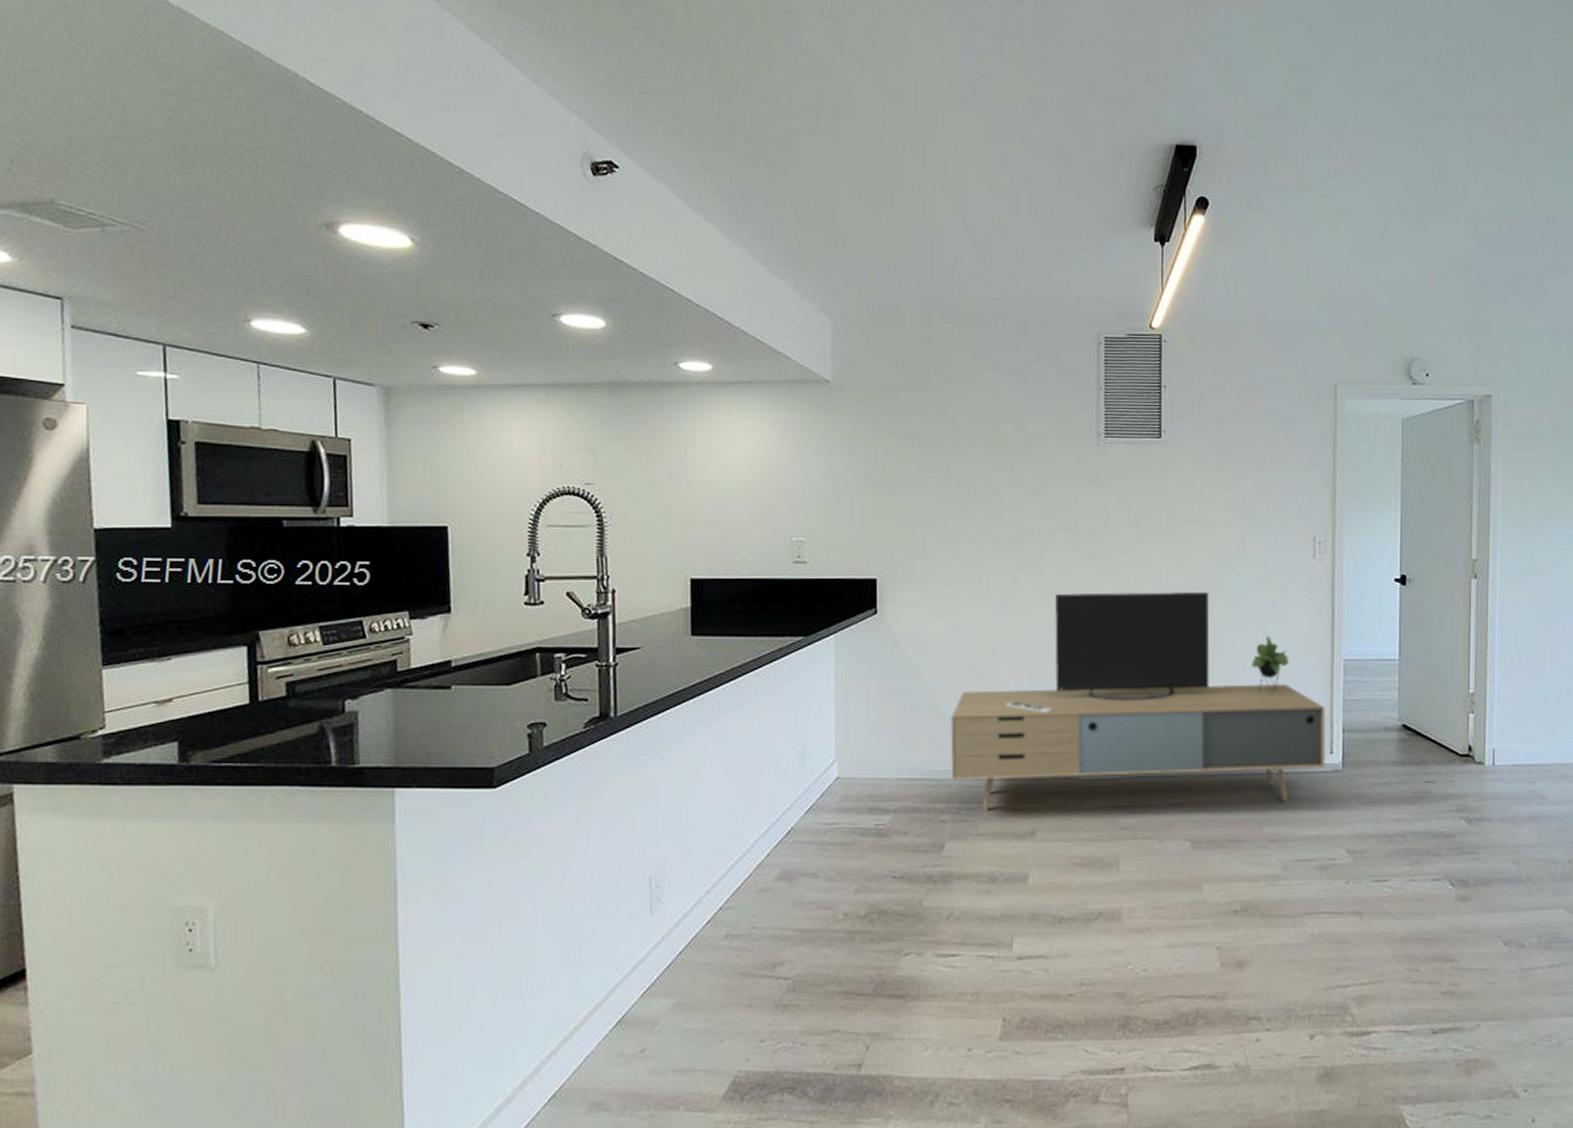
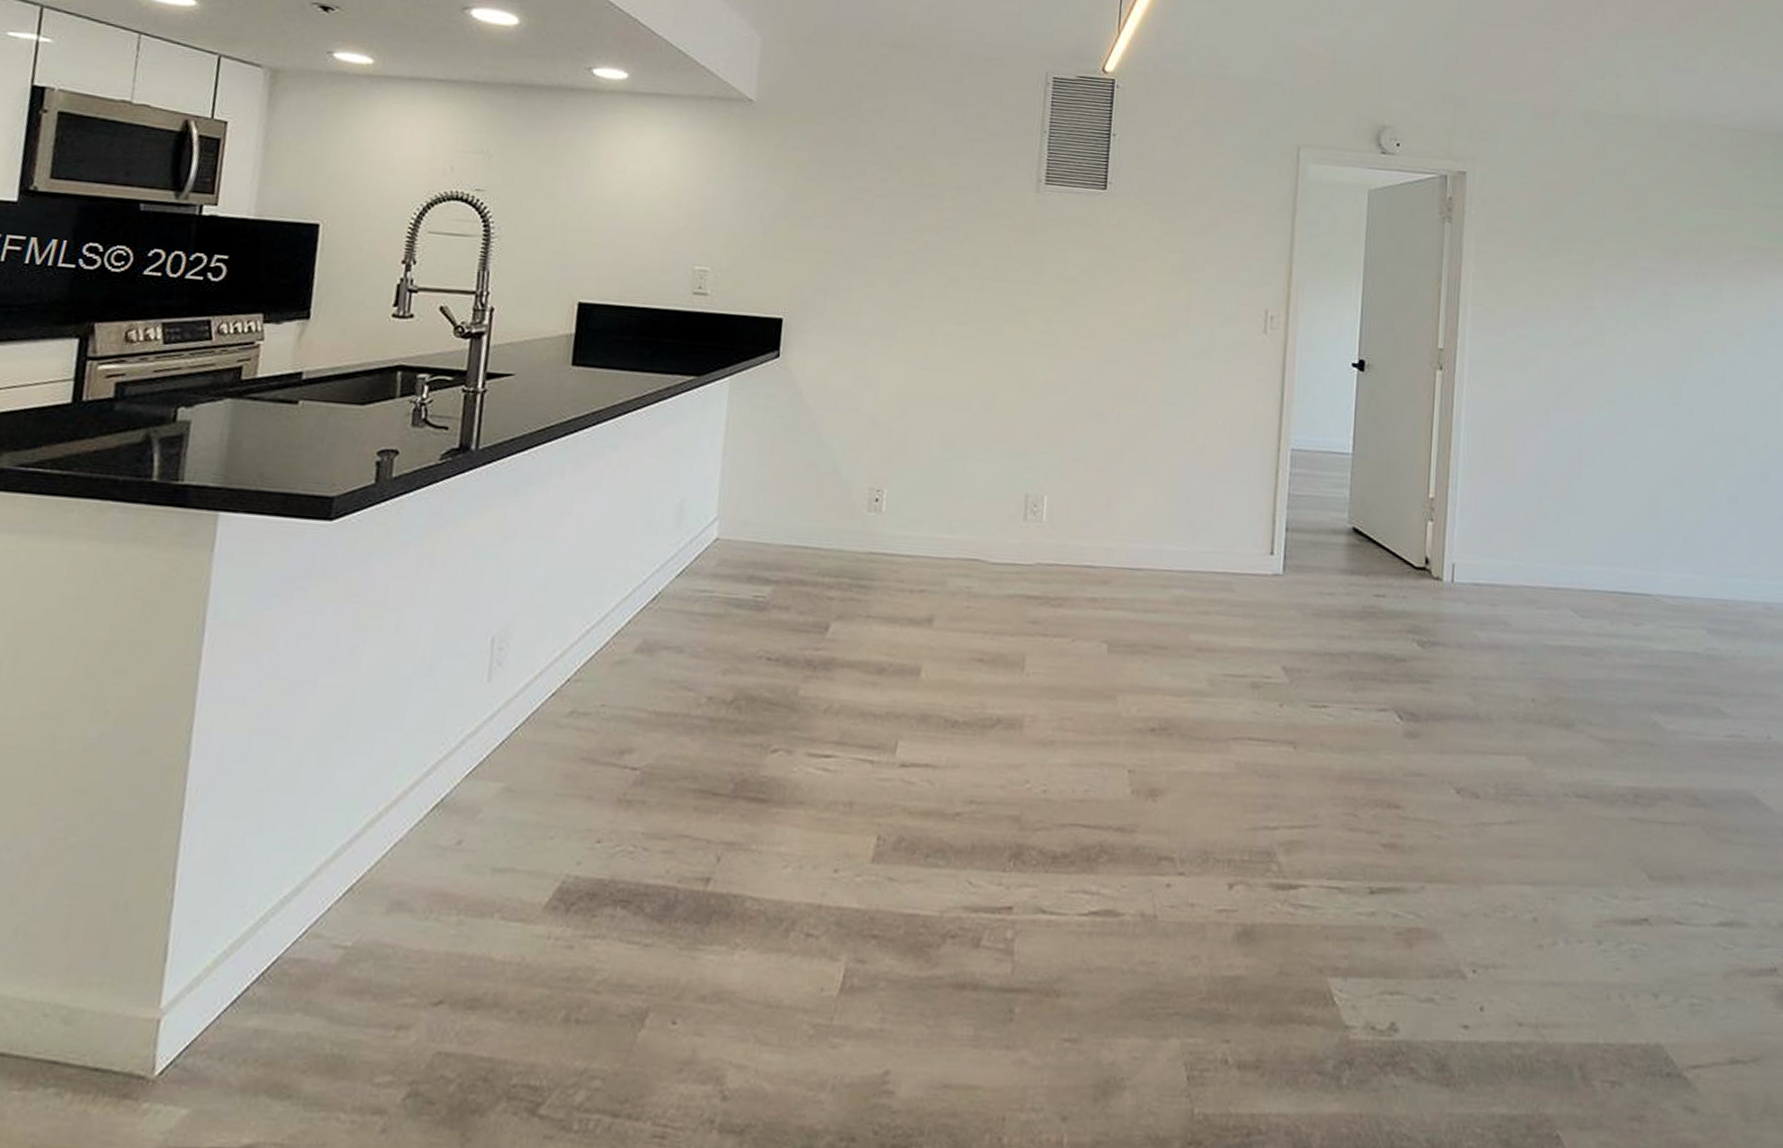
media console: present [950,591,1326,812] -> none [845,350,1268,606]

